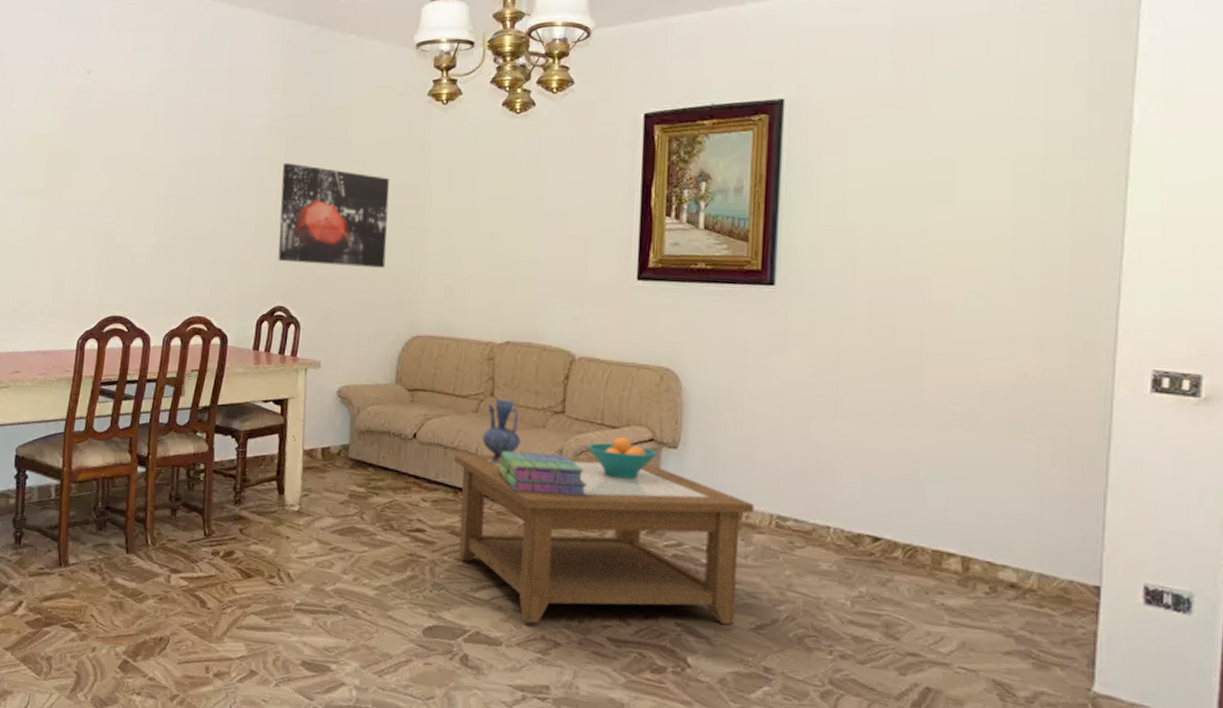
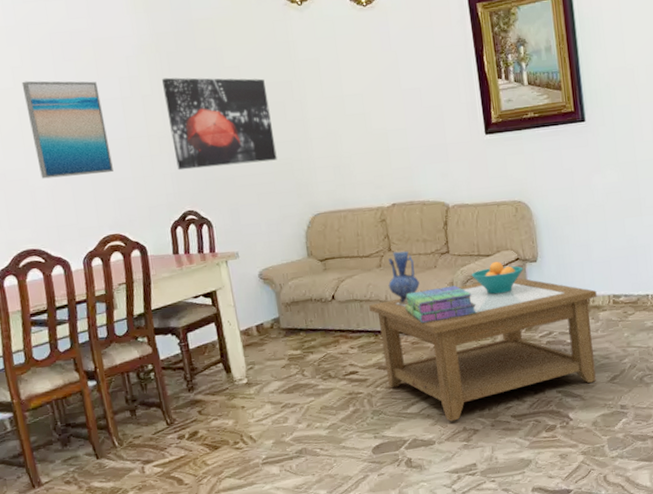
wall art: none [144,147,220,252] -> present [21,80,113,179]

